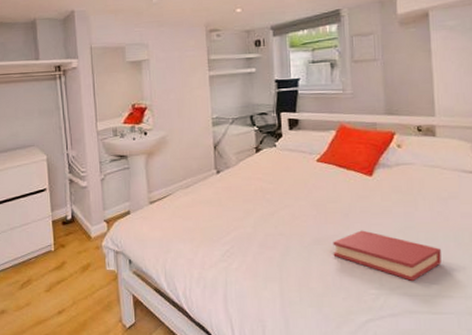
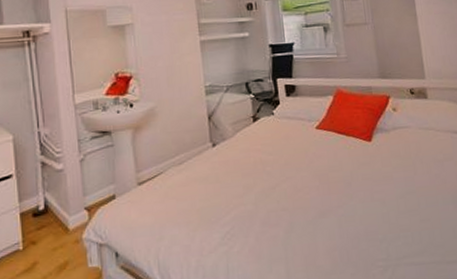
hardback book: present [333,230,442,281] -> none [337,198,443,249]

